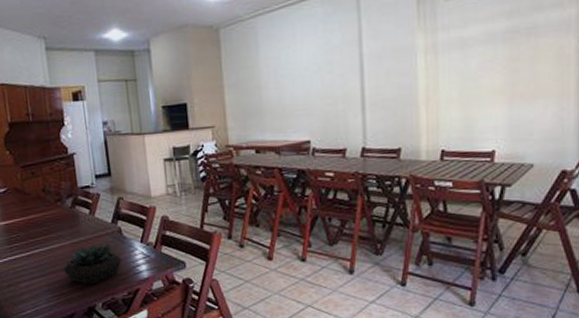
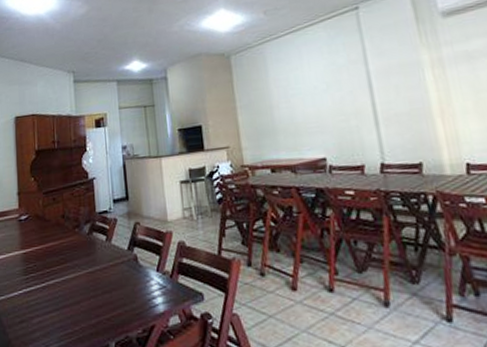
succulent plant: present [62,244,122,285] -> none [76,274,137,321]

